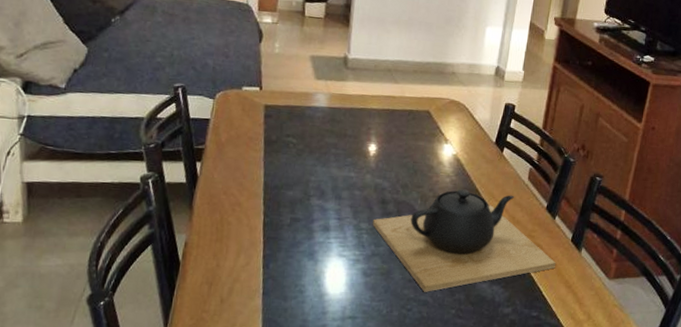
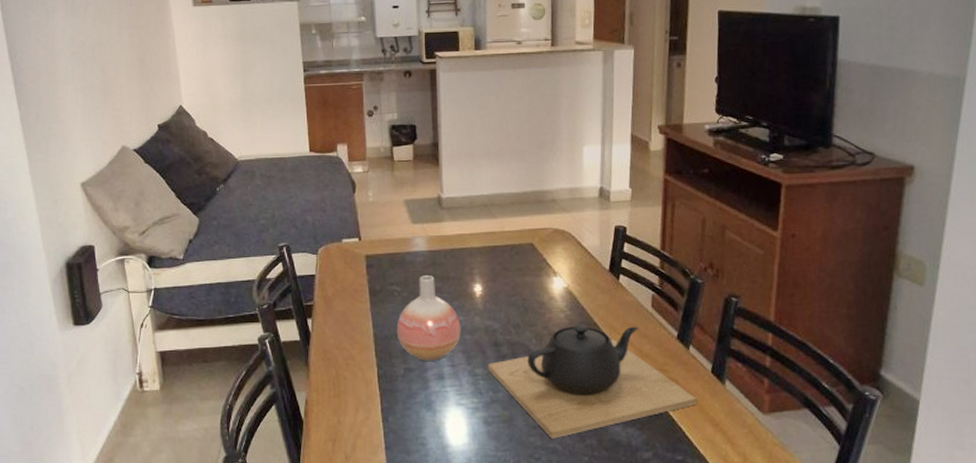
vase: none [287,130,352,213] -> present [396,275,461,361]

